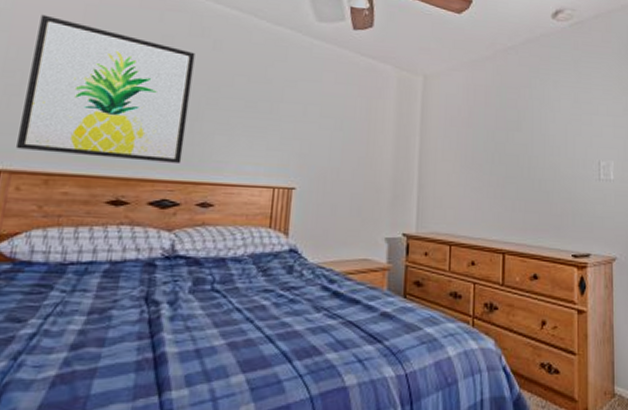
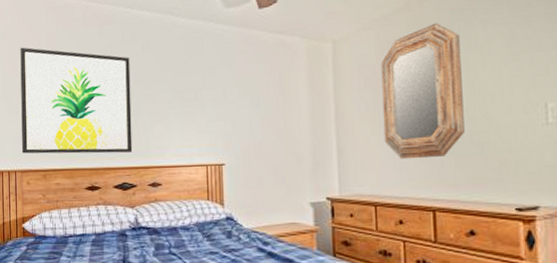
home mirror: none [464,75,535,201] -> present [380,22,465,160]

